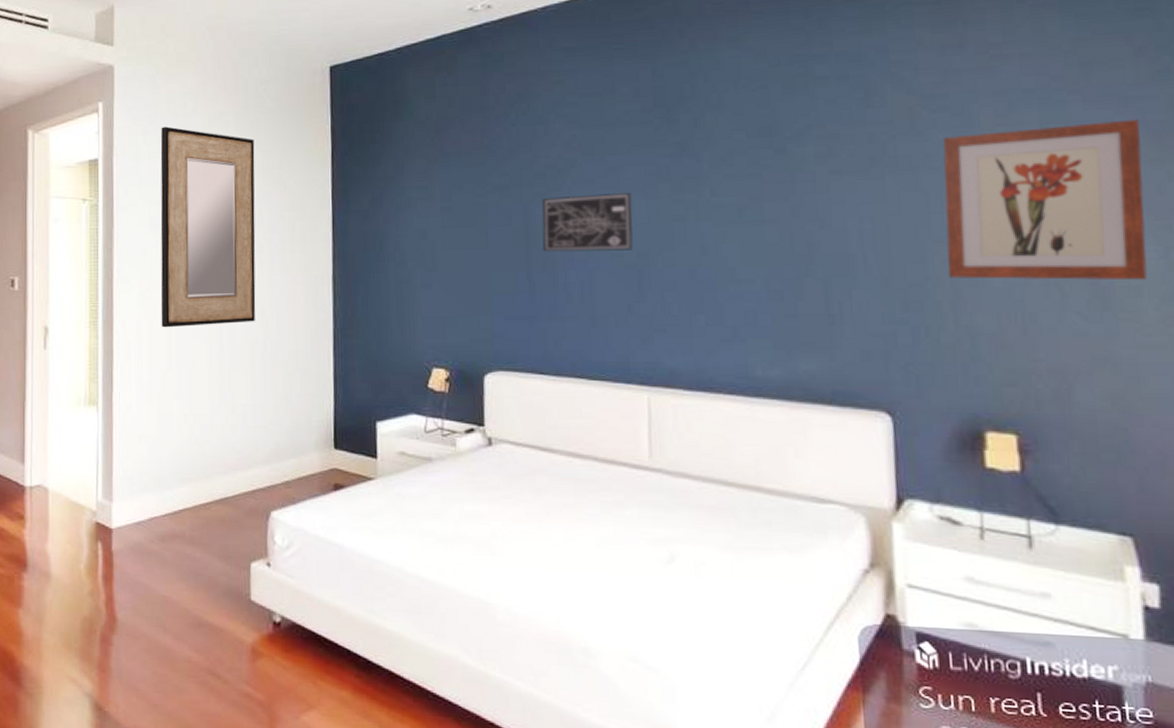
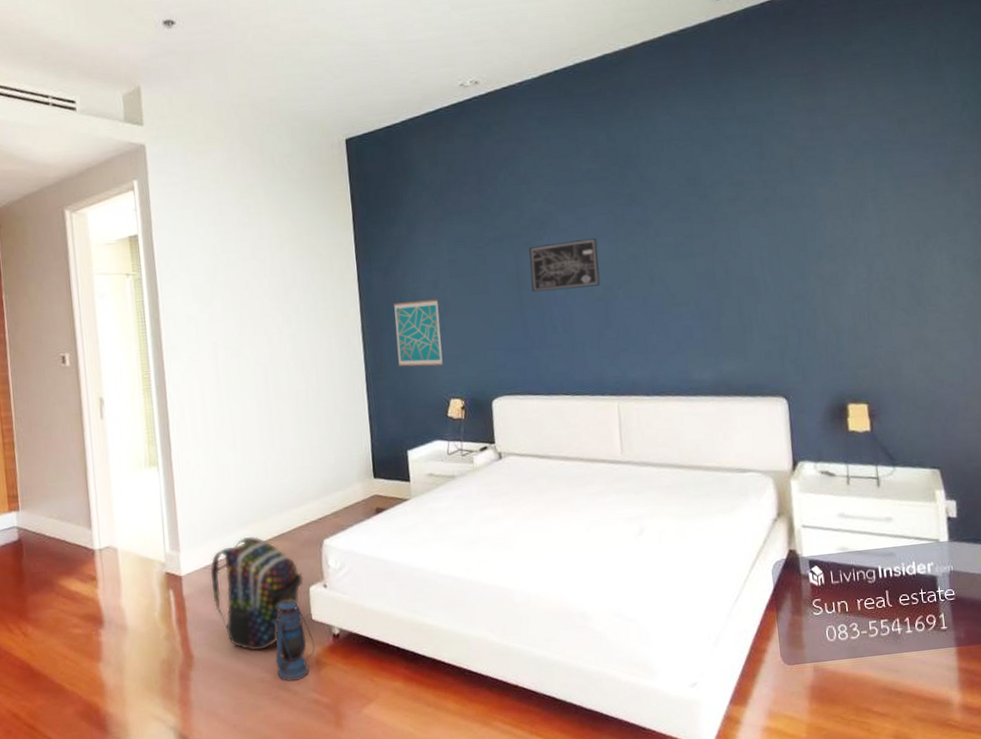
backpack: none [143,495,245,626] -> present [210,536,304,651]
home mirror: present [160,126,256,328] -> none [196,200,297,388]
lantern: none [206,574,252,667] -> present [276,600,316,681]
wall art: none [372,251,427,328] -> present [394,299,443,367]
wall art: present [942,119,1148,281] -> none [813,161,944,290]

